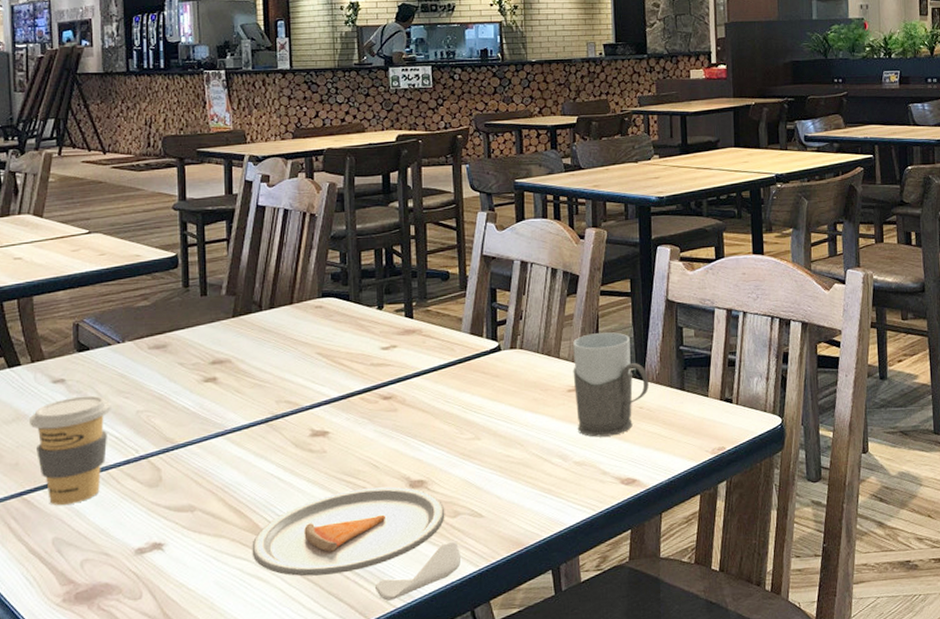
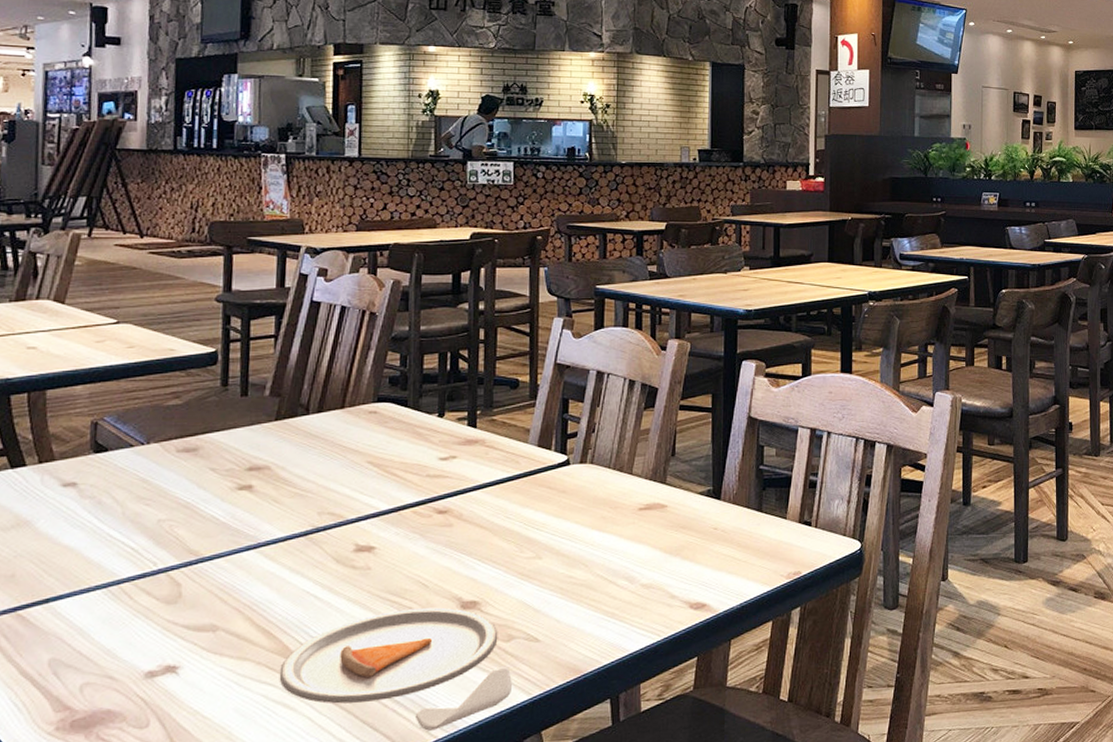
coffee cup: present [28,395,111,505] -> none [30,501,129,622]
mug: present [573,332,649,437] -> none [645,449,725,559]

